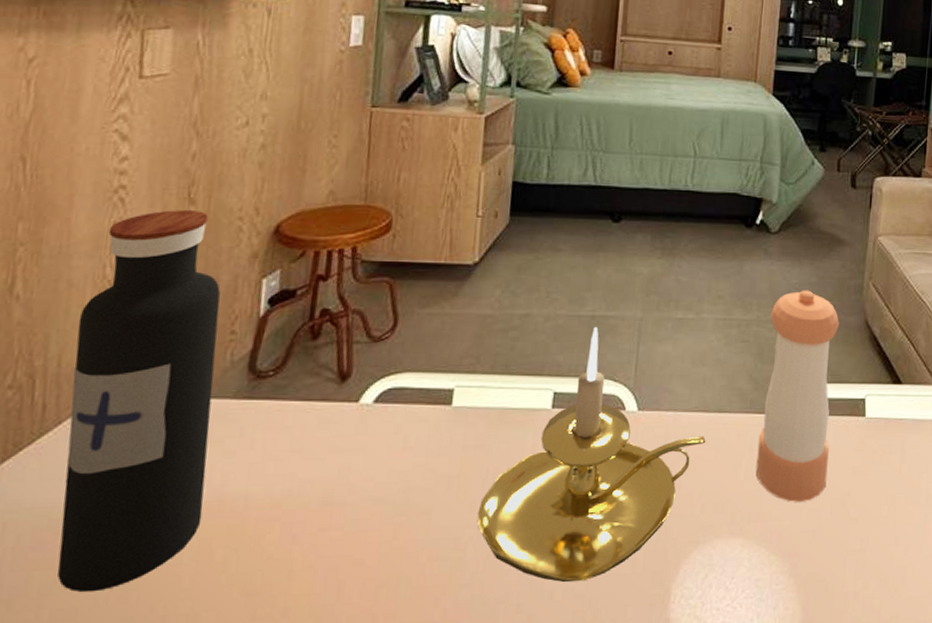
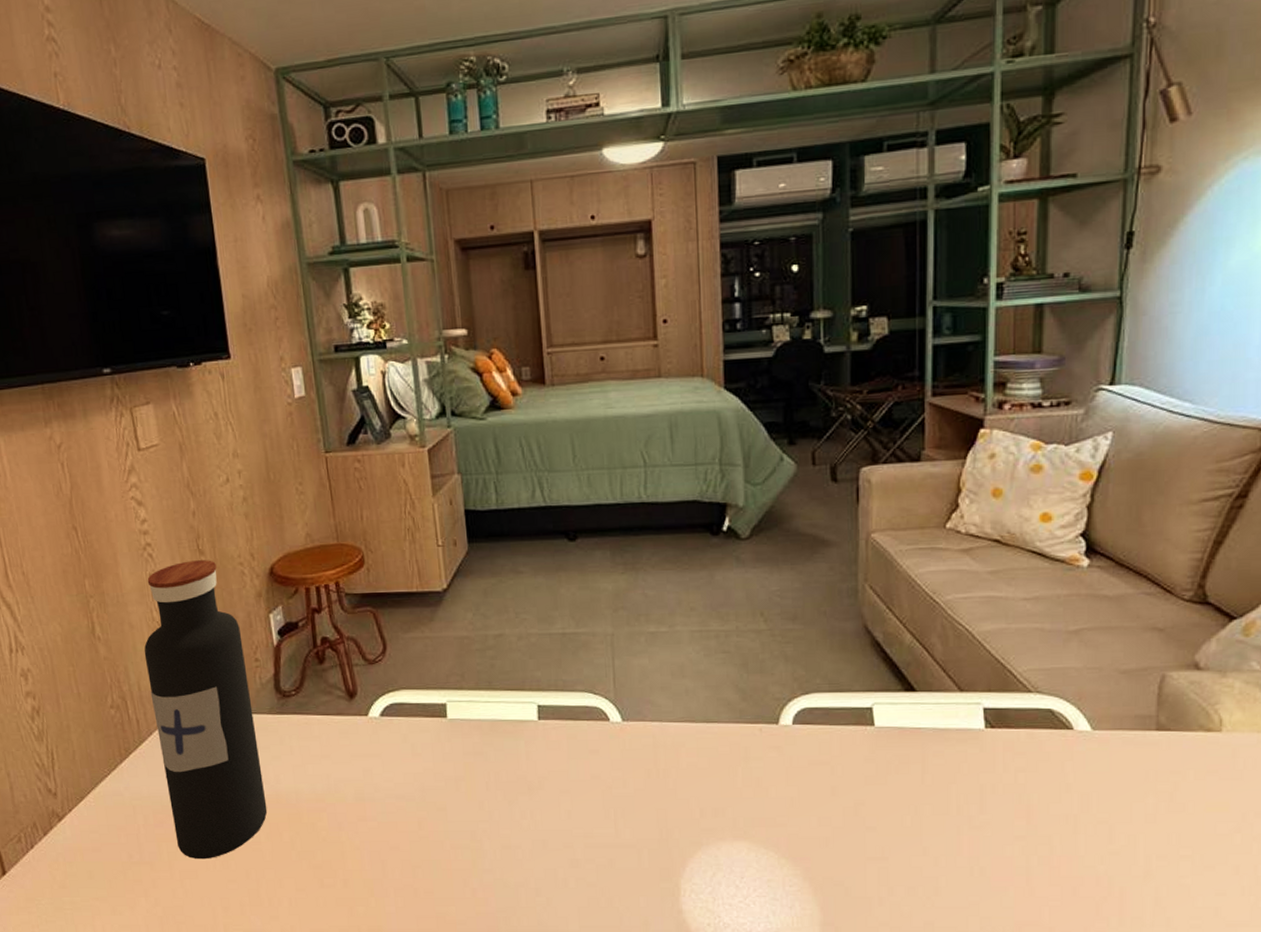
candle holder: present [477,327,706,583] -> none [486,644,697,873]
pepper shaker: present [756,290,839,502] -> none [751,596,835,809]

